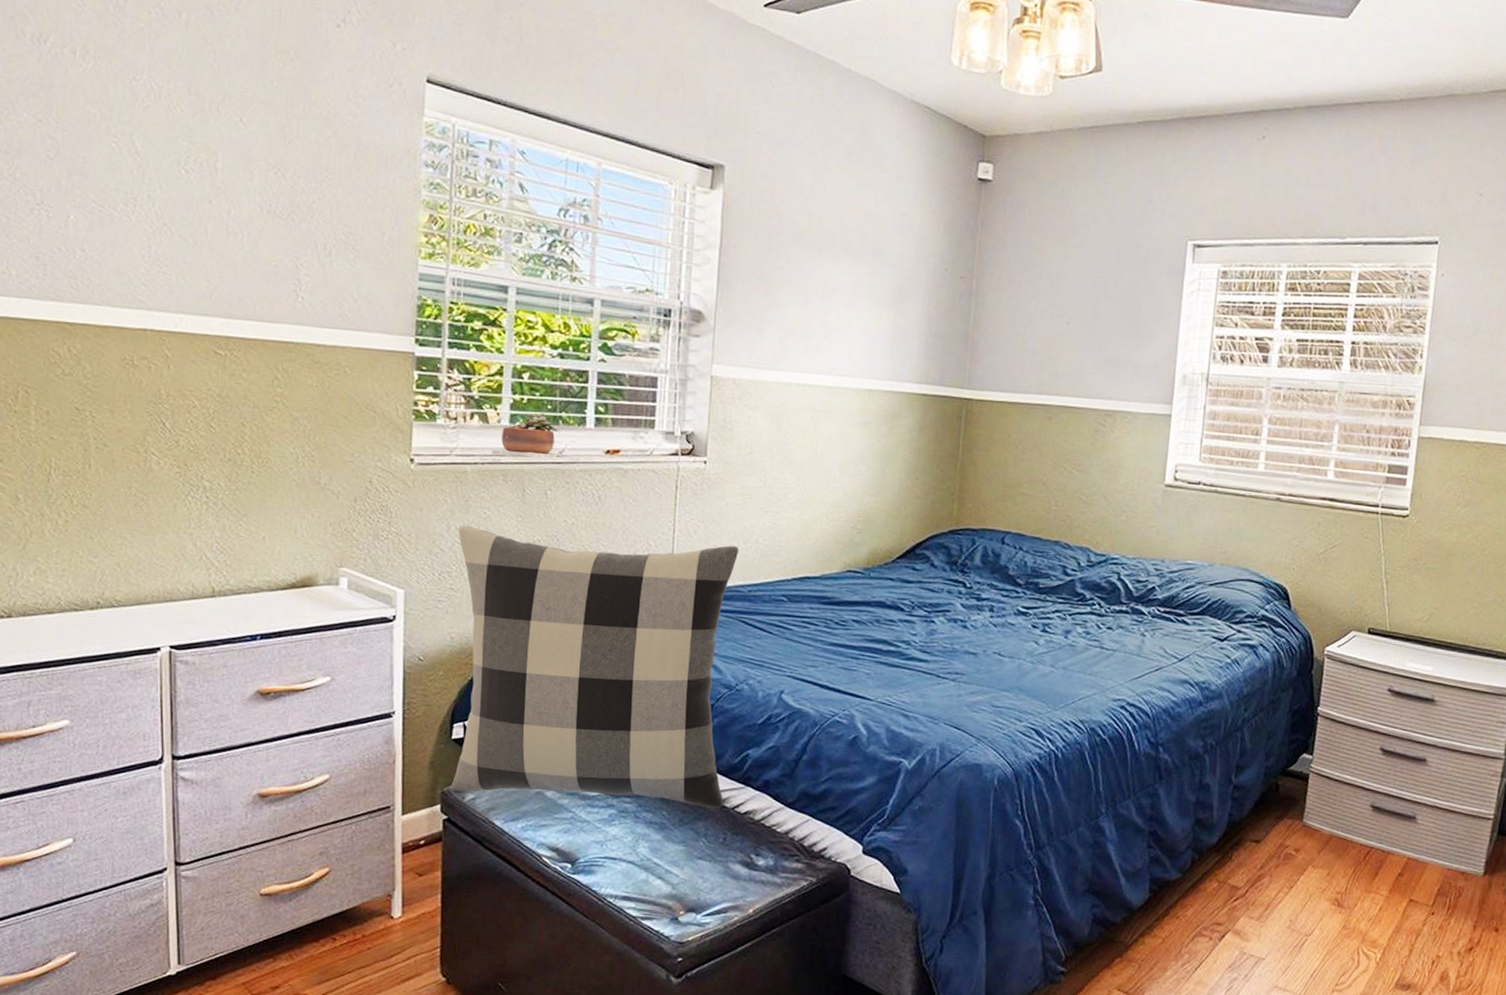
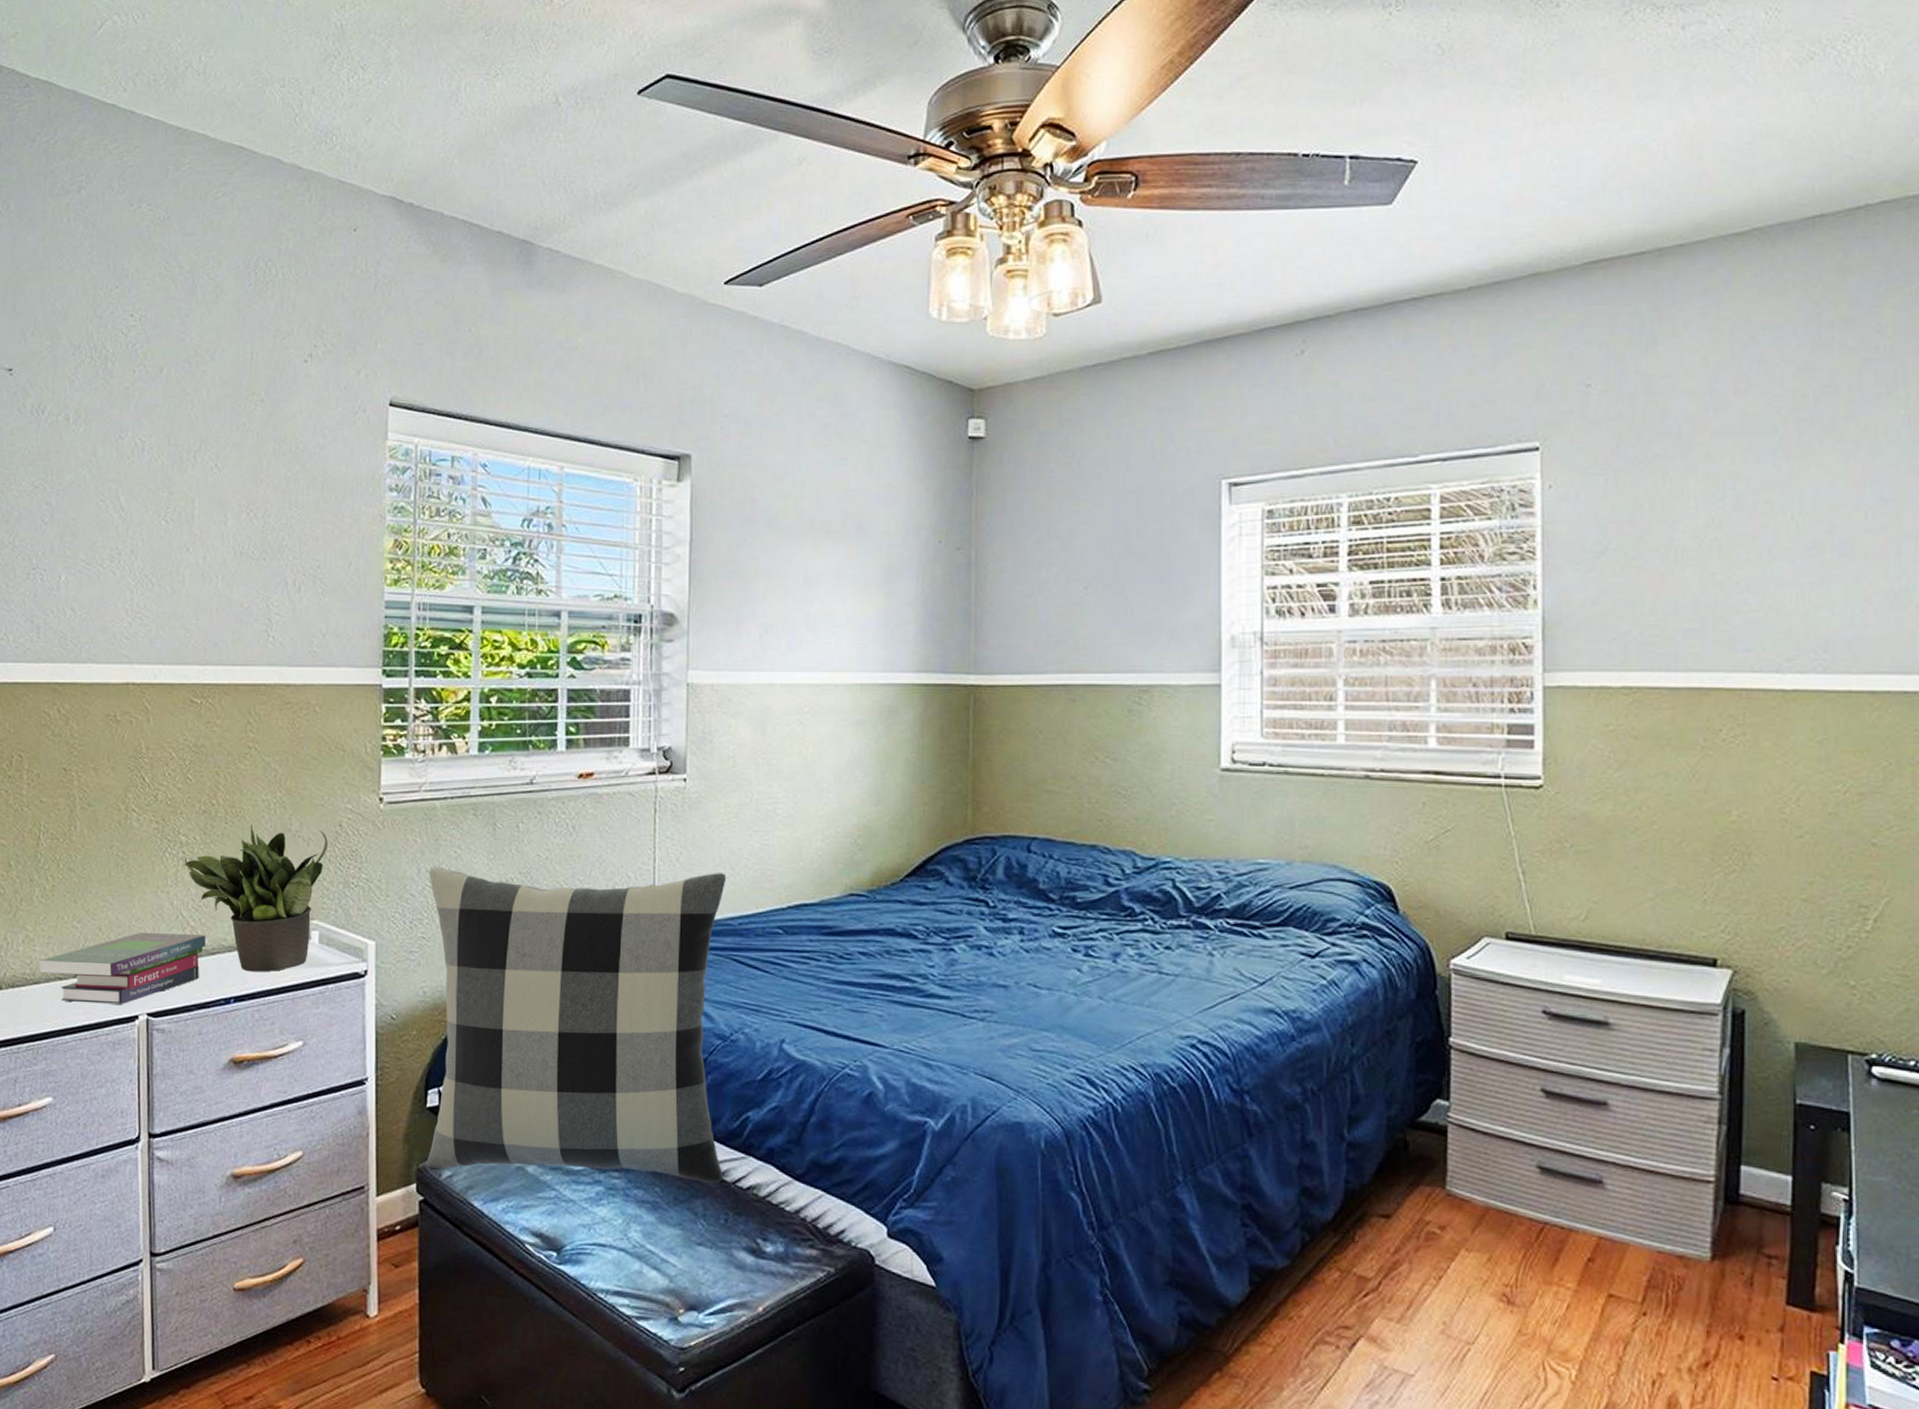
books: none [53,570,232,637] -> present [40,932,206,1004]
potted plant: none [208,475,357,613] -> present [184,825,328,972]
succulent plant: present [492,413,562,459] -> none [461,739,533,788]

